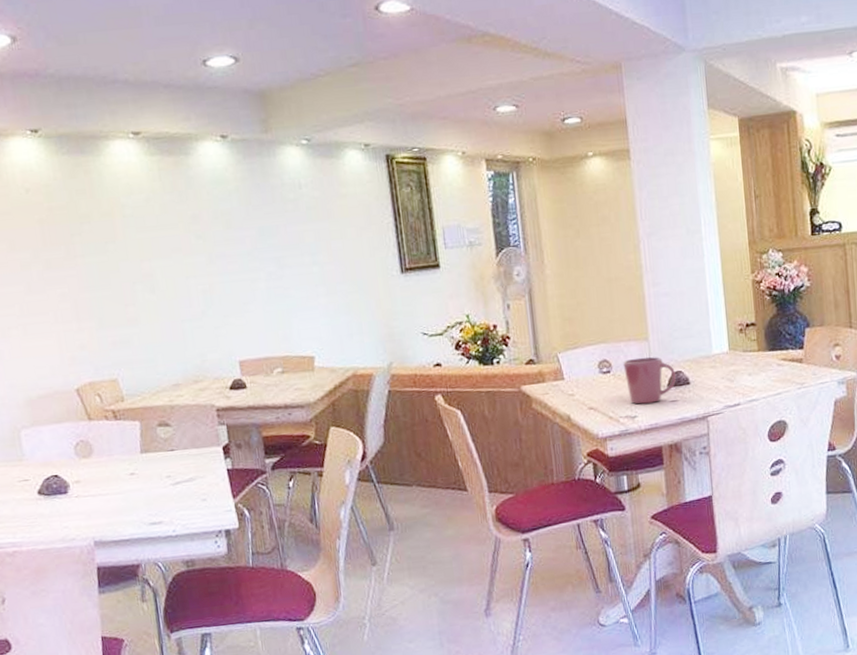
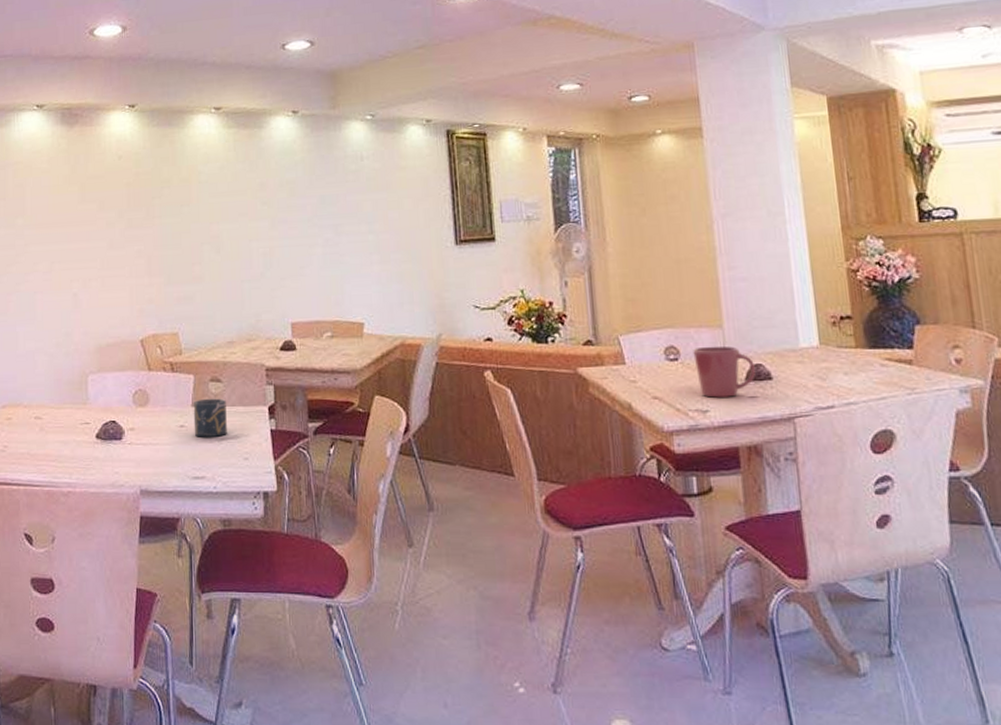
cup: none [141,442,182,484] -> present [193,398,227,437]

